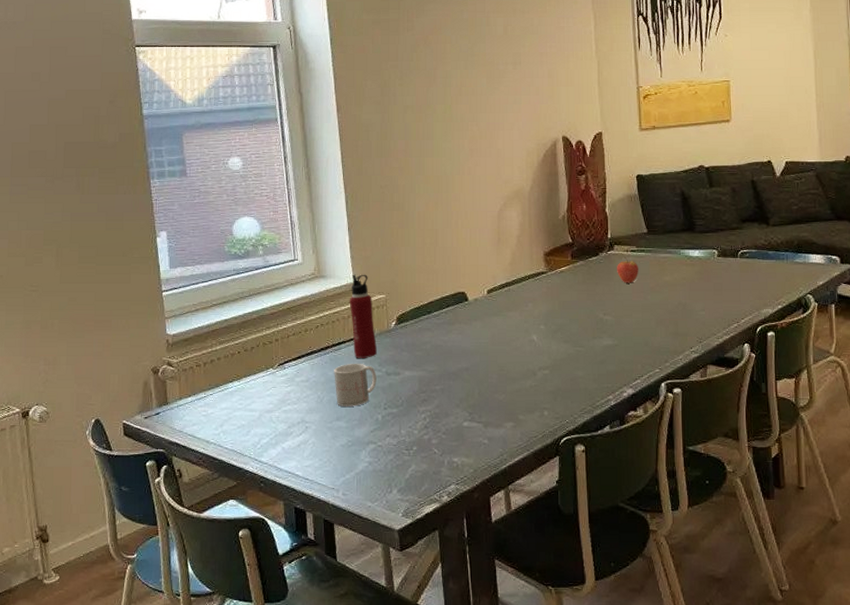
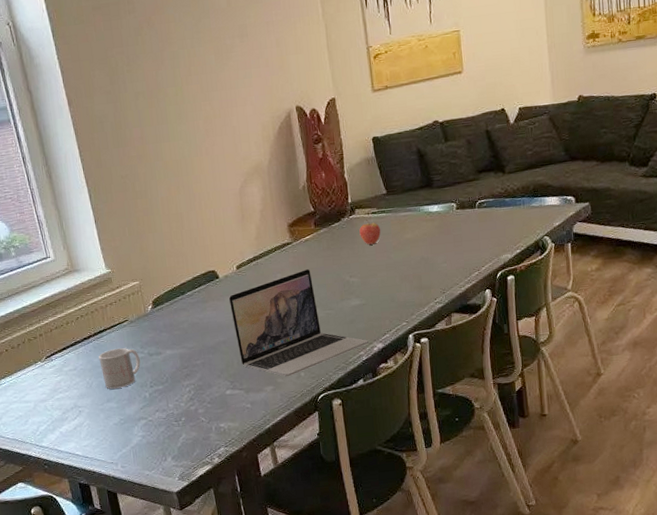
water bottle: present [349,274,377,358] -> none [104,264,137,344]
laptop: none [476,301,618,414] -> present [228,268,369,377]

